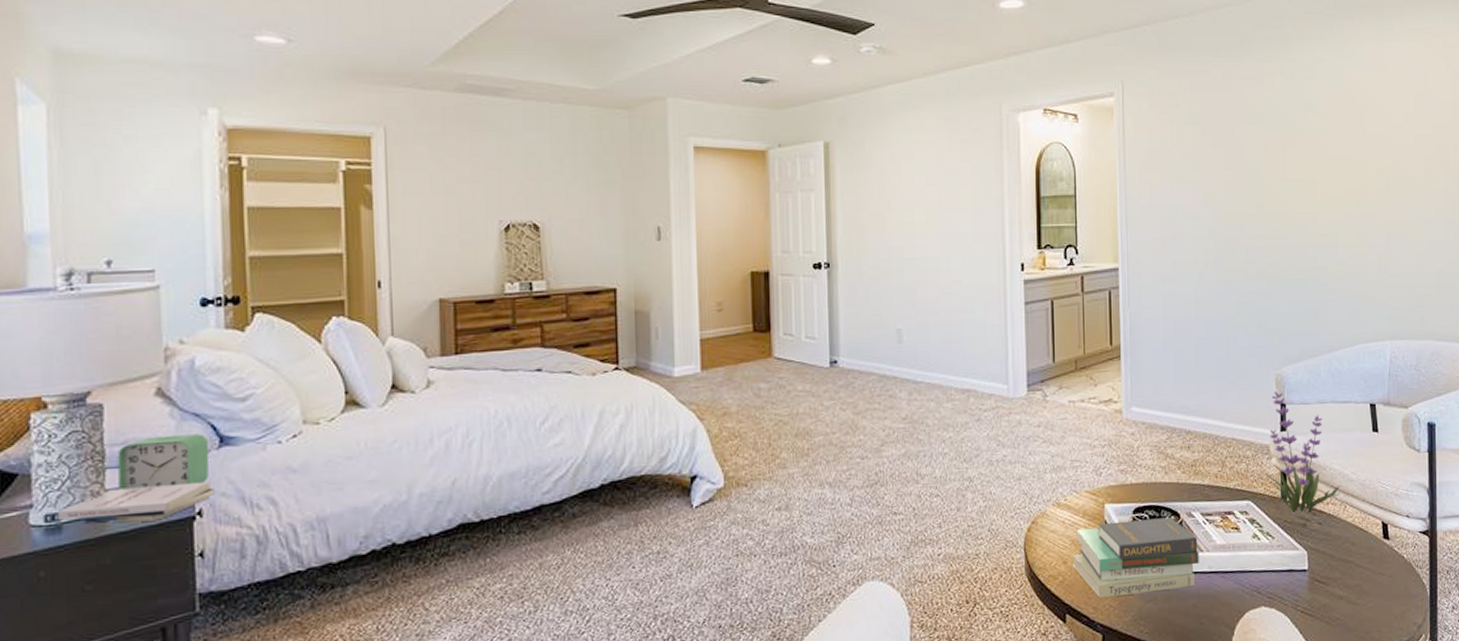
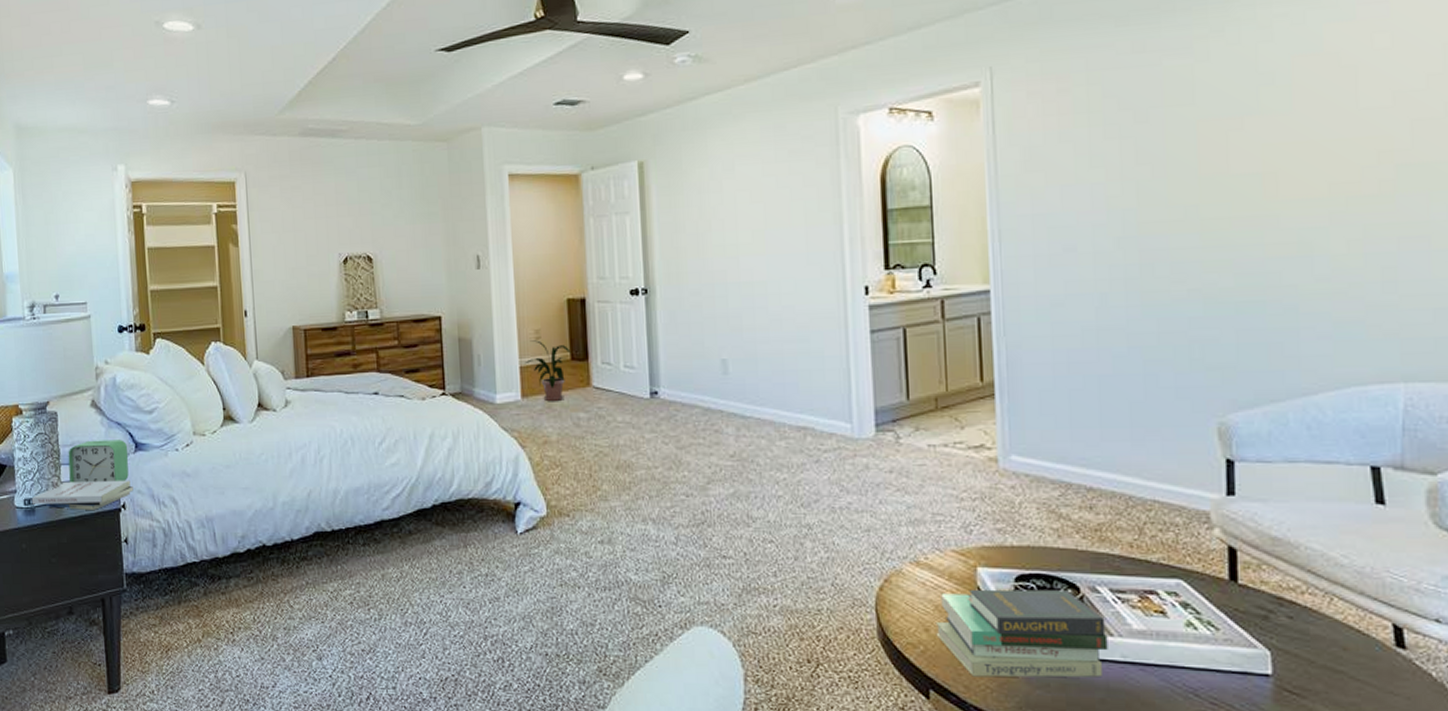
house plant: none [705,312,753,374] -> present [525,340,571,402]
plant: present [1264,391,1341,514] -> none [1202,444,1324,604]

